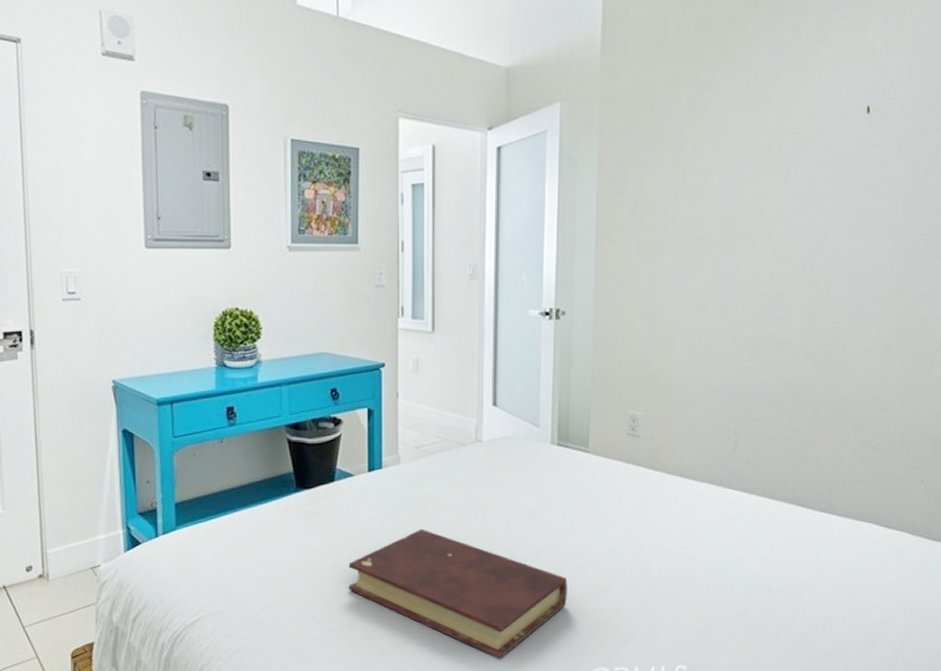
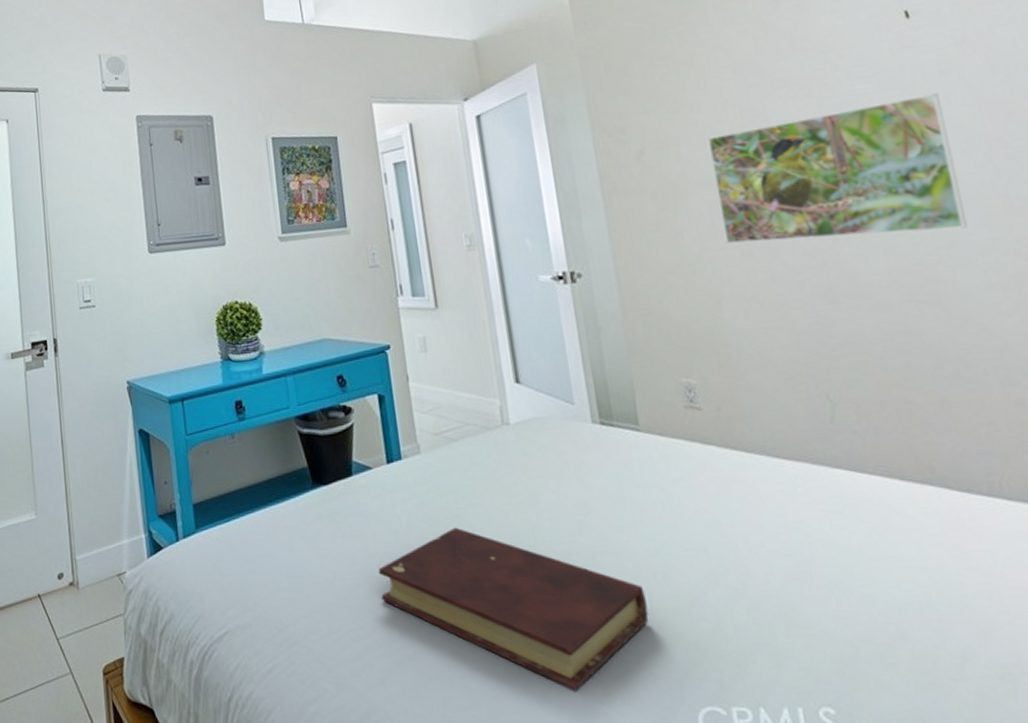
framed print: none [687,185,873,303] -> present [707,93,968,244]

